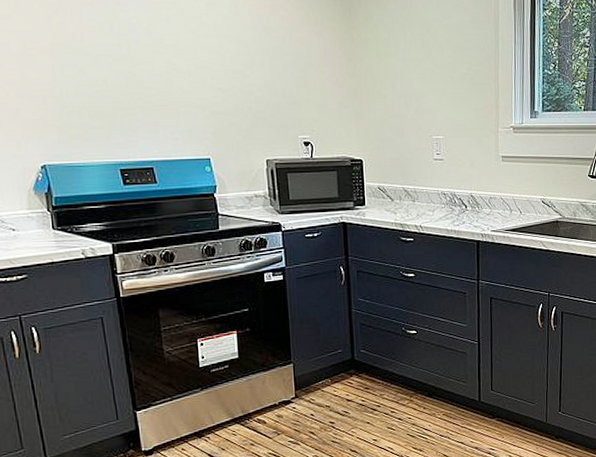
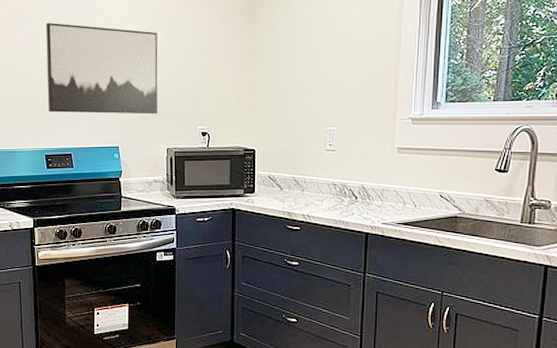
wall art: none [105,12,252,122] -> present [45,22,158,114]

